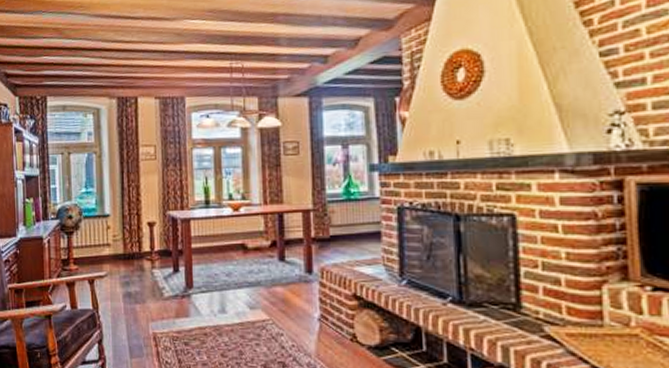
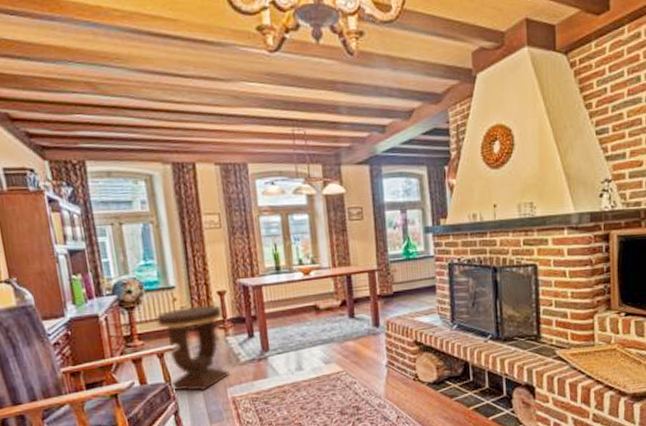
side table: none [91,235,153,323] -> present [156,304,230,392]

